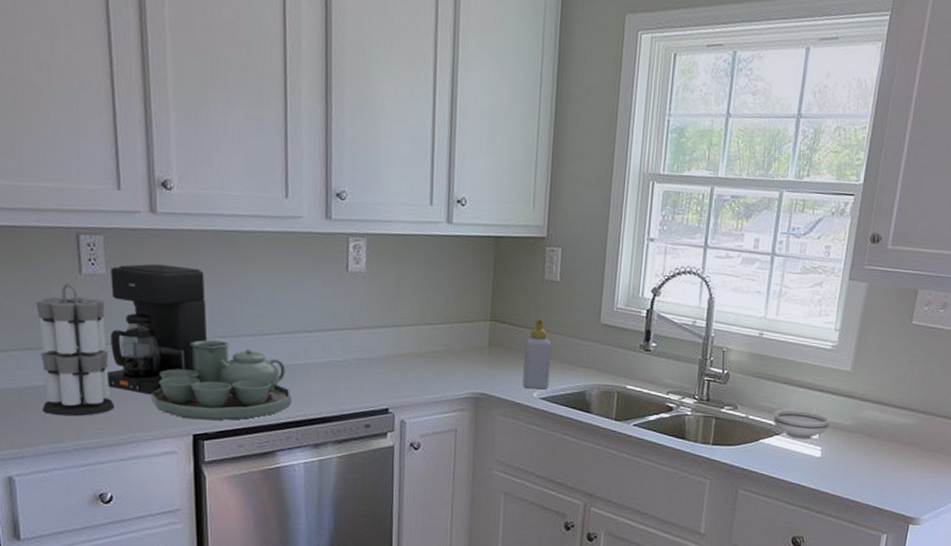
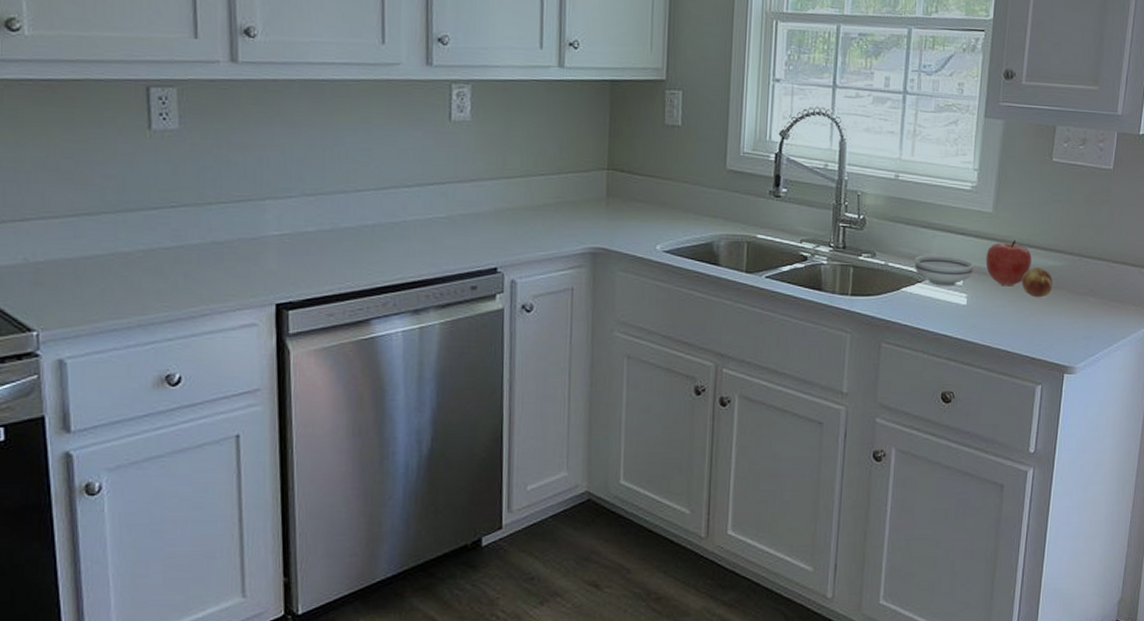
spice rack: present [36,283,115,417] -> none [97,140,187,289]
coffee maker: present [106,263,208,395] -> none [177,117,294,261]
tea set: present [150,340,292,421] -> none [227,198,389,288]
soap bottle: present [522,318,552,390] -> none [644,165,675,242]
fruit: none [841,398,886,442] -> present [985,240,1032,287]
fruit: none [874,424,905,453] -> present [1021,267,1053,298]

